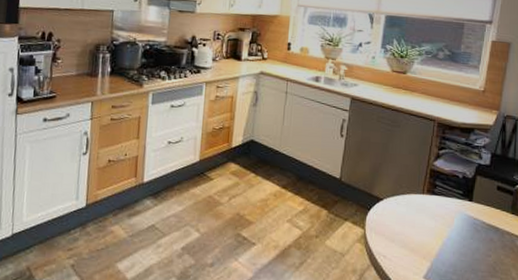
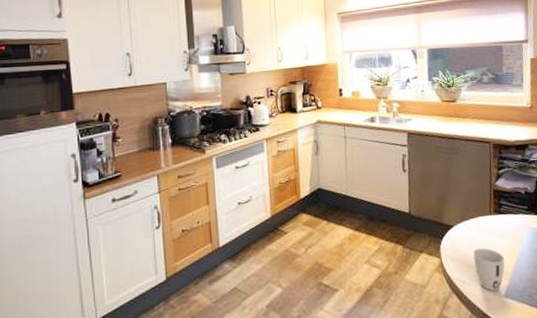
cup: none [398,225,430,271] -> present [473,248,505,292]

